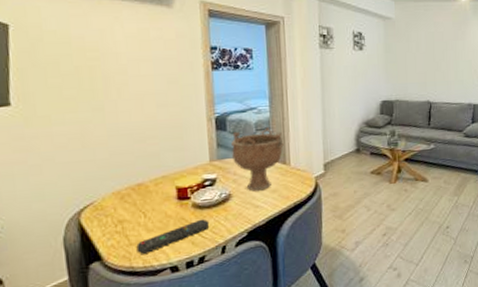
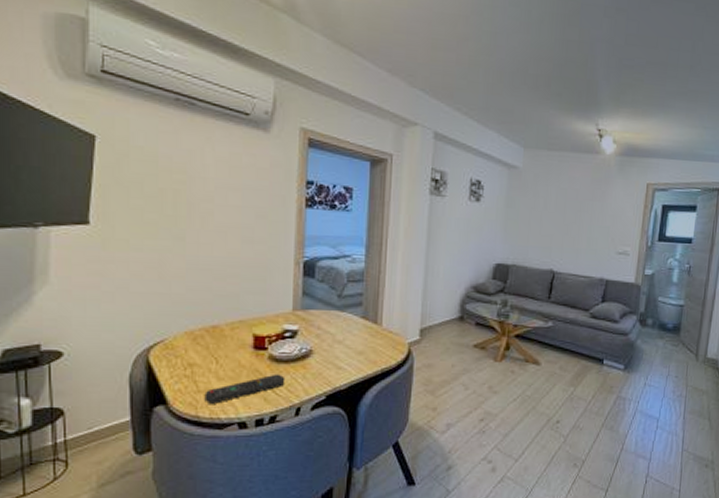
decorative bowl: present [231,127,284,191] -> none [318,279,377,350]

